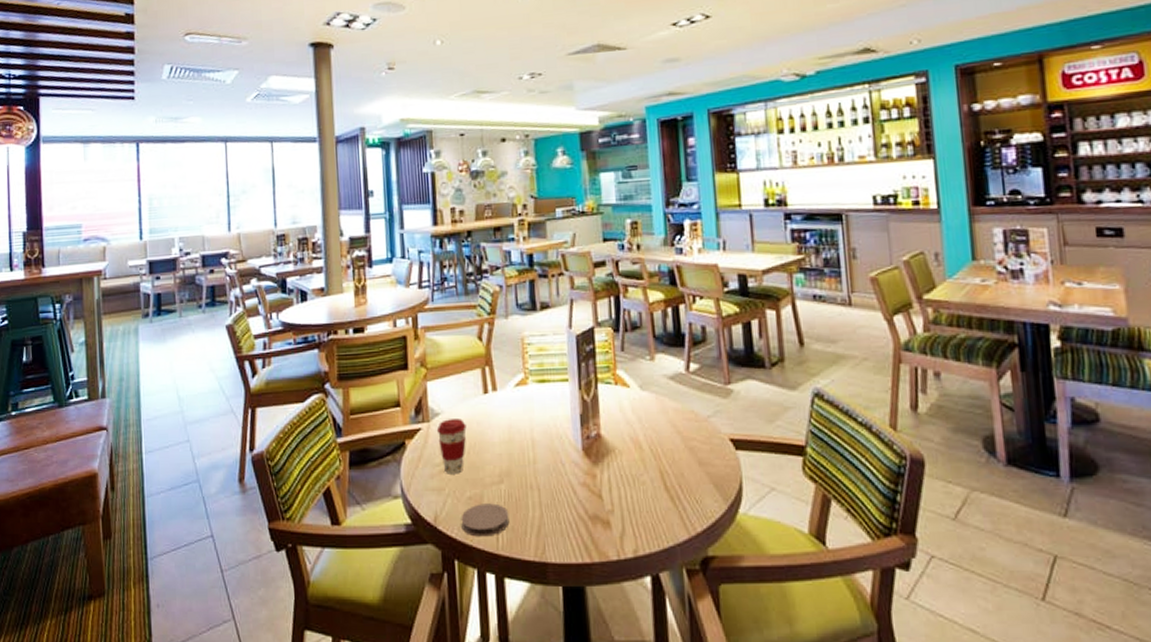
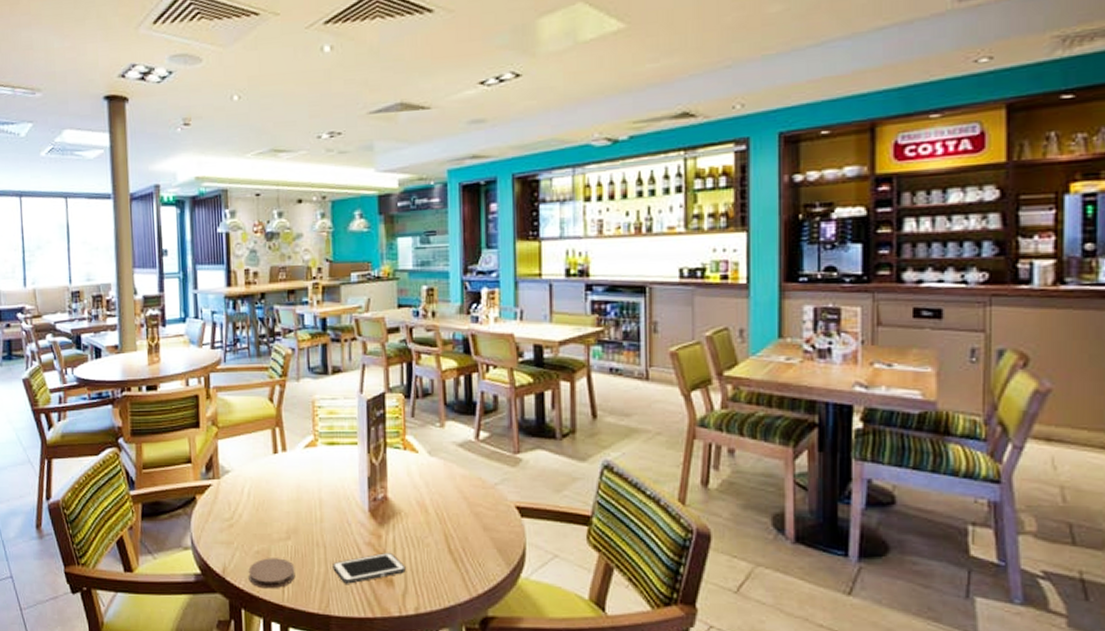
coffee cup: present [436,419,467,474] -> none [226,477,256,529]
cell phone: none [547,492,623,528] -> present [333,552,406,584]

